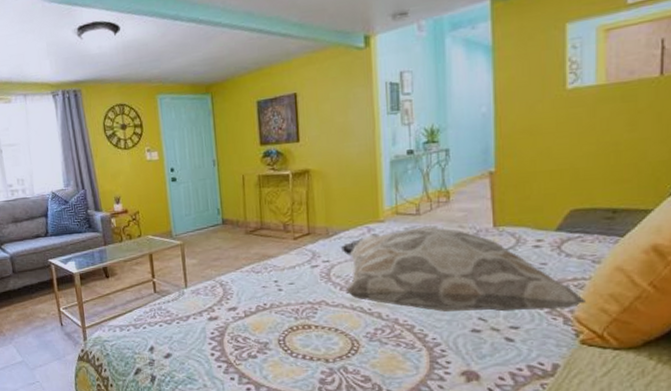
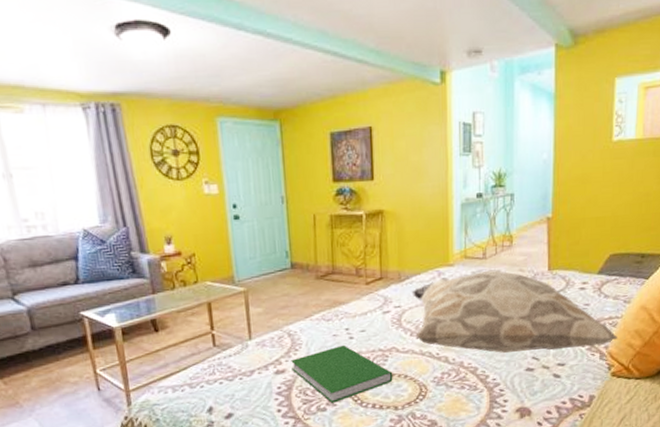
hardcover book: none [223,296,323,351] -> present [291,345,393,403]

